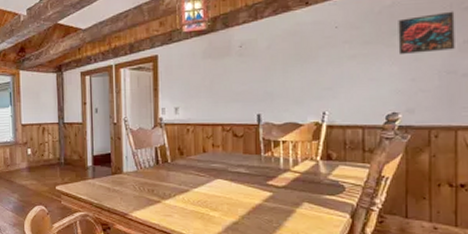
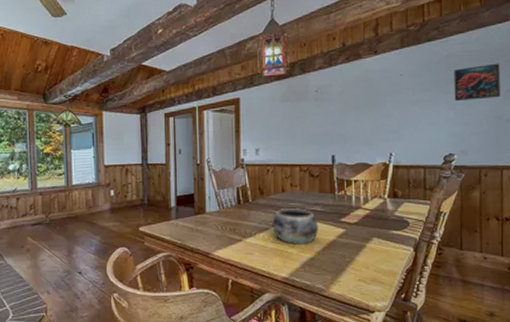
decorative bowl: none [192,169,244,207] -> present [272,207,319,245]

